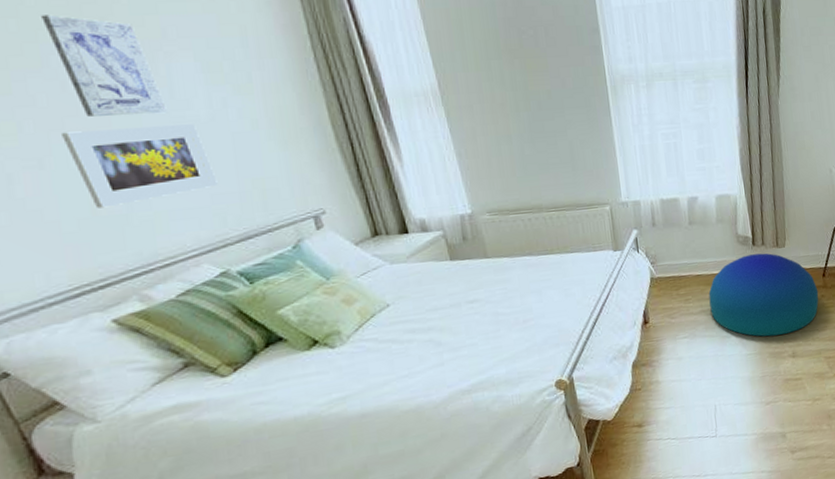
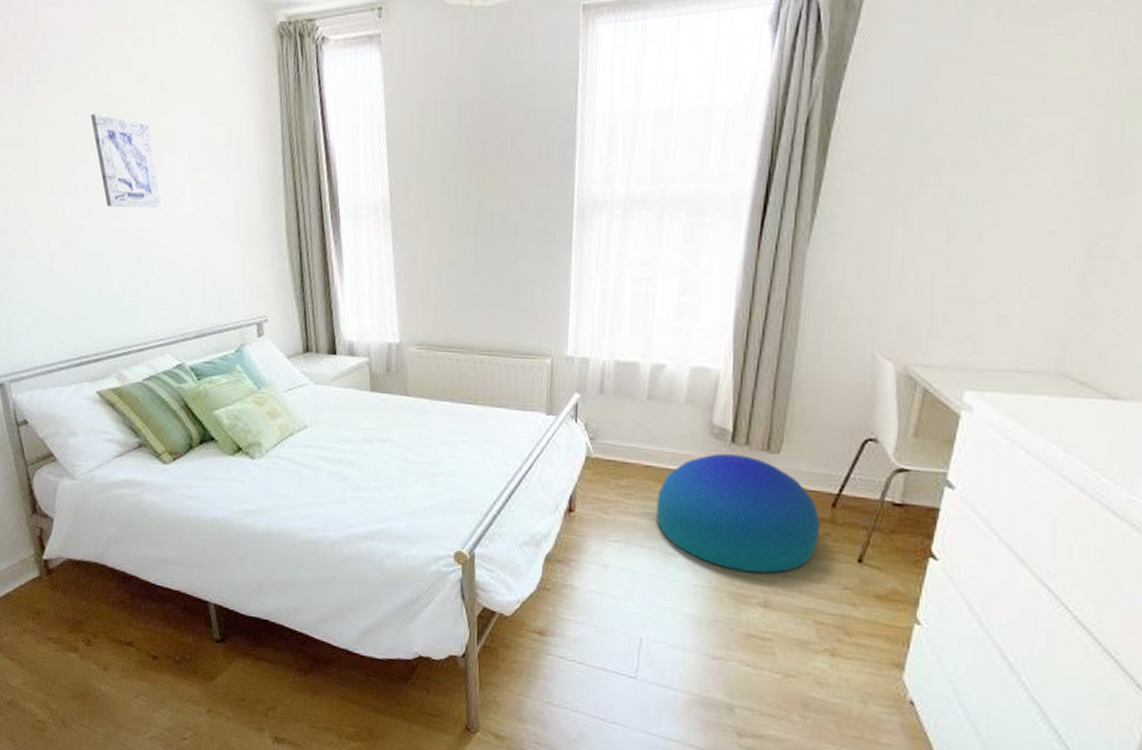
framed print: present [62,124,218,209] -> none [89,219,188,290]

